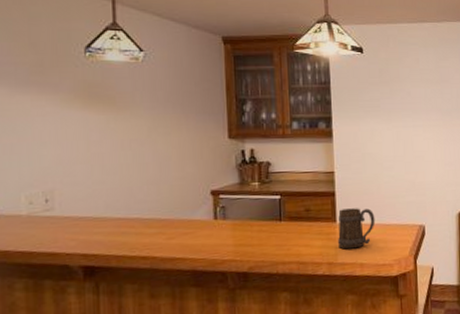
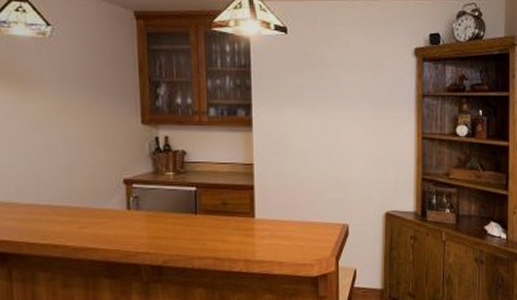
beer mug: present [338,208,375,249] -> none [256,203,296,247]

